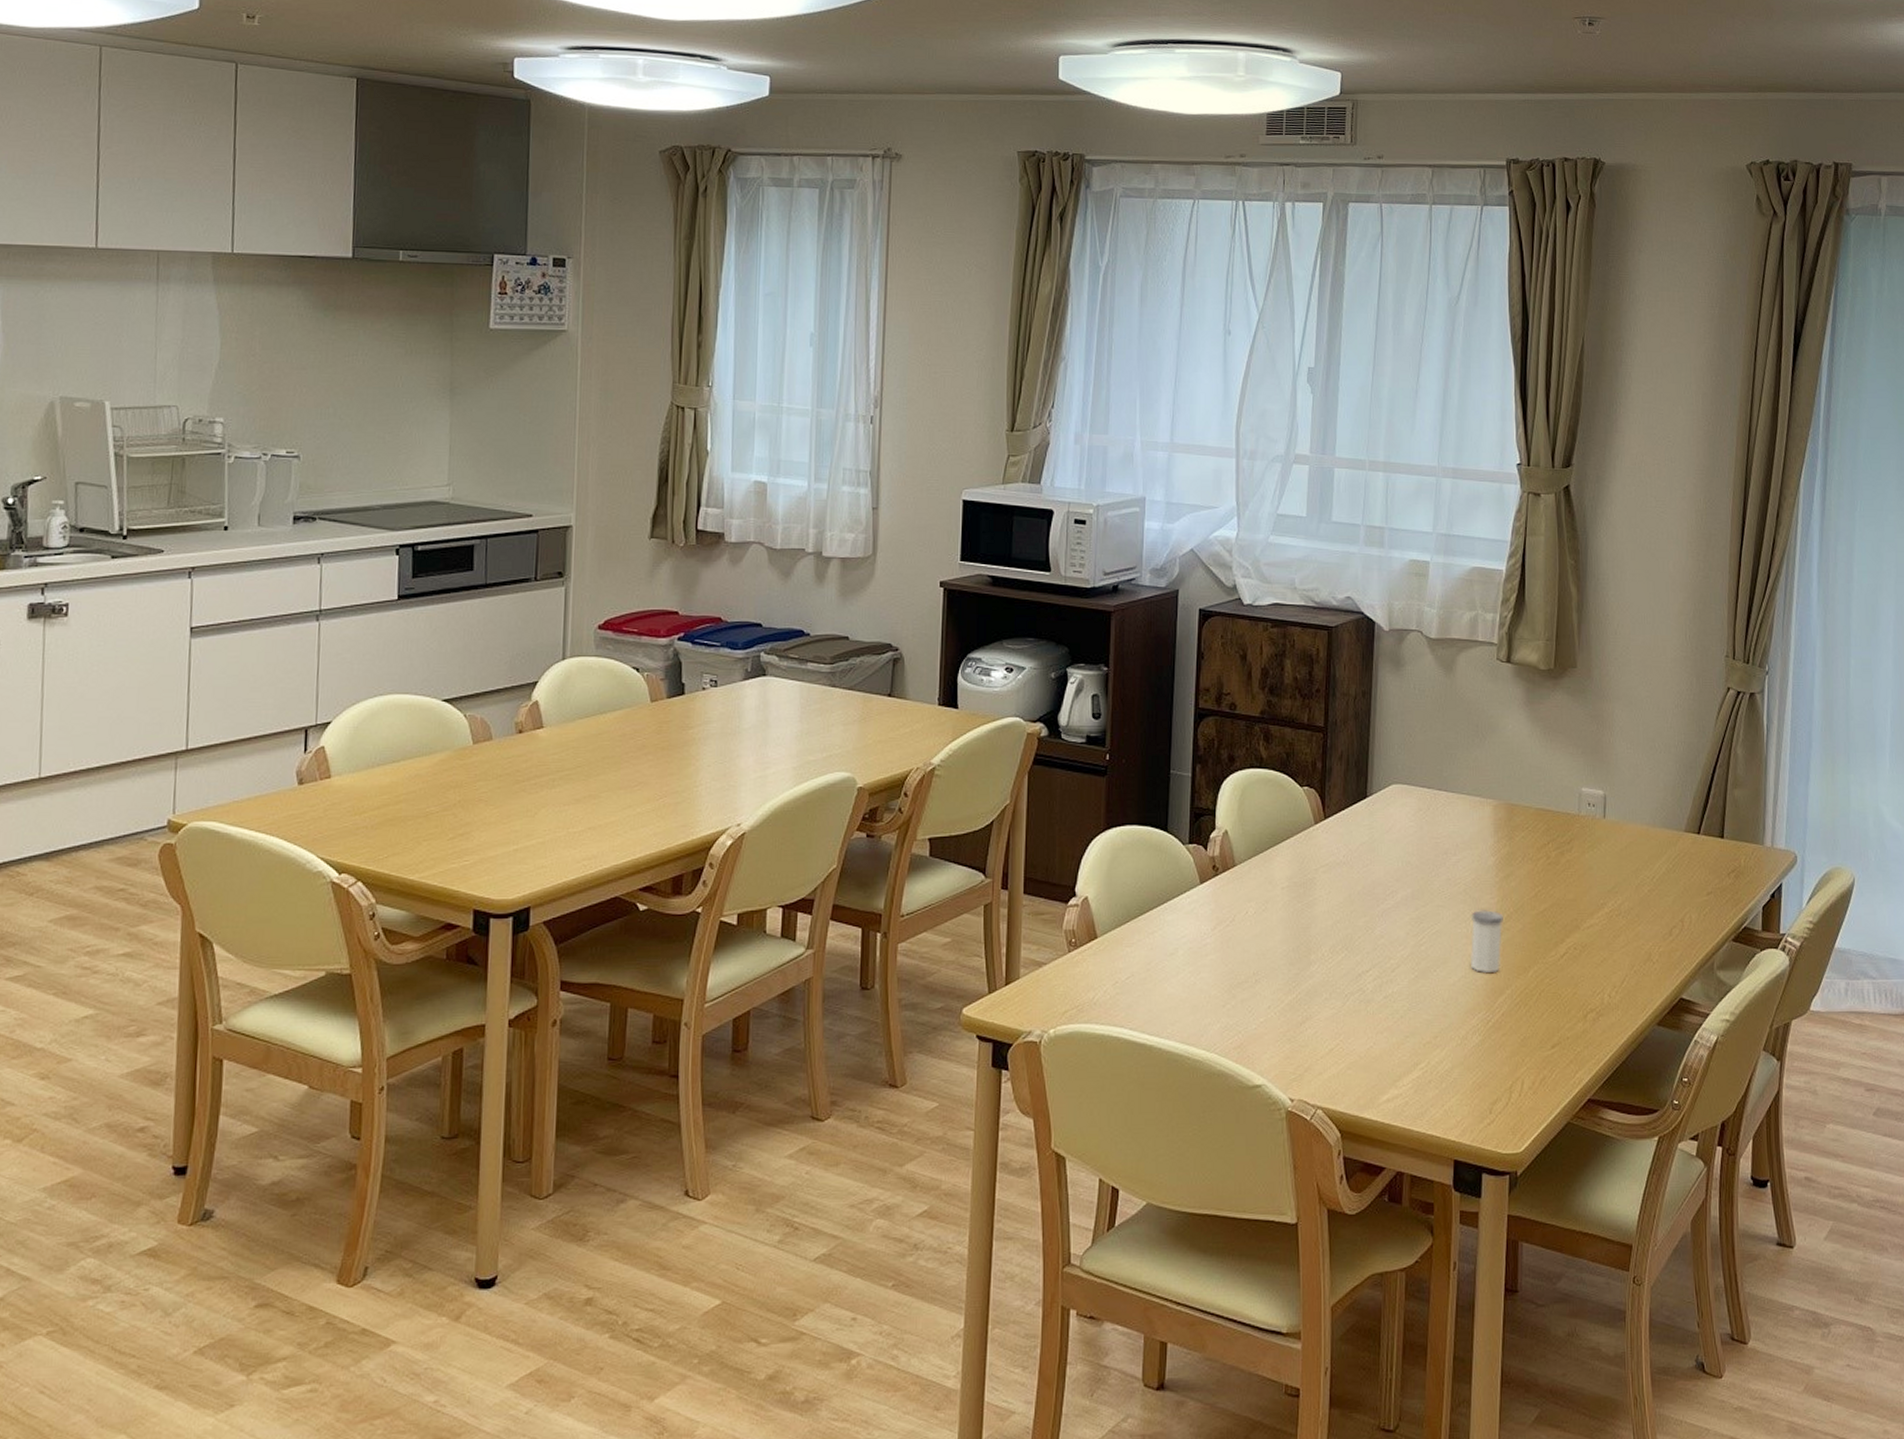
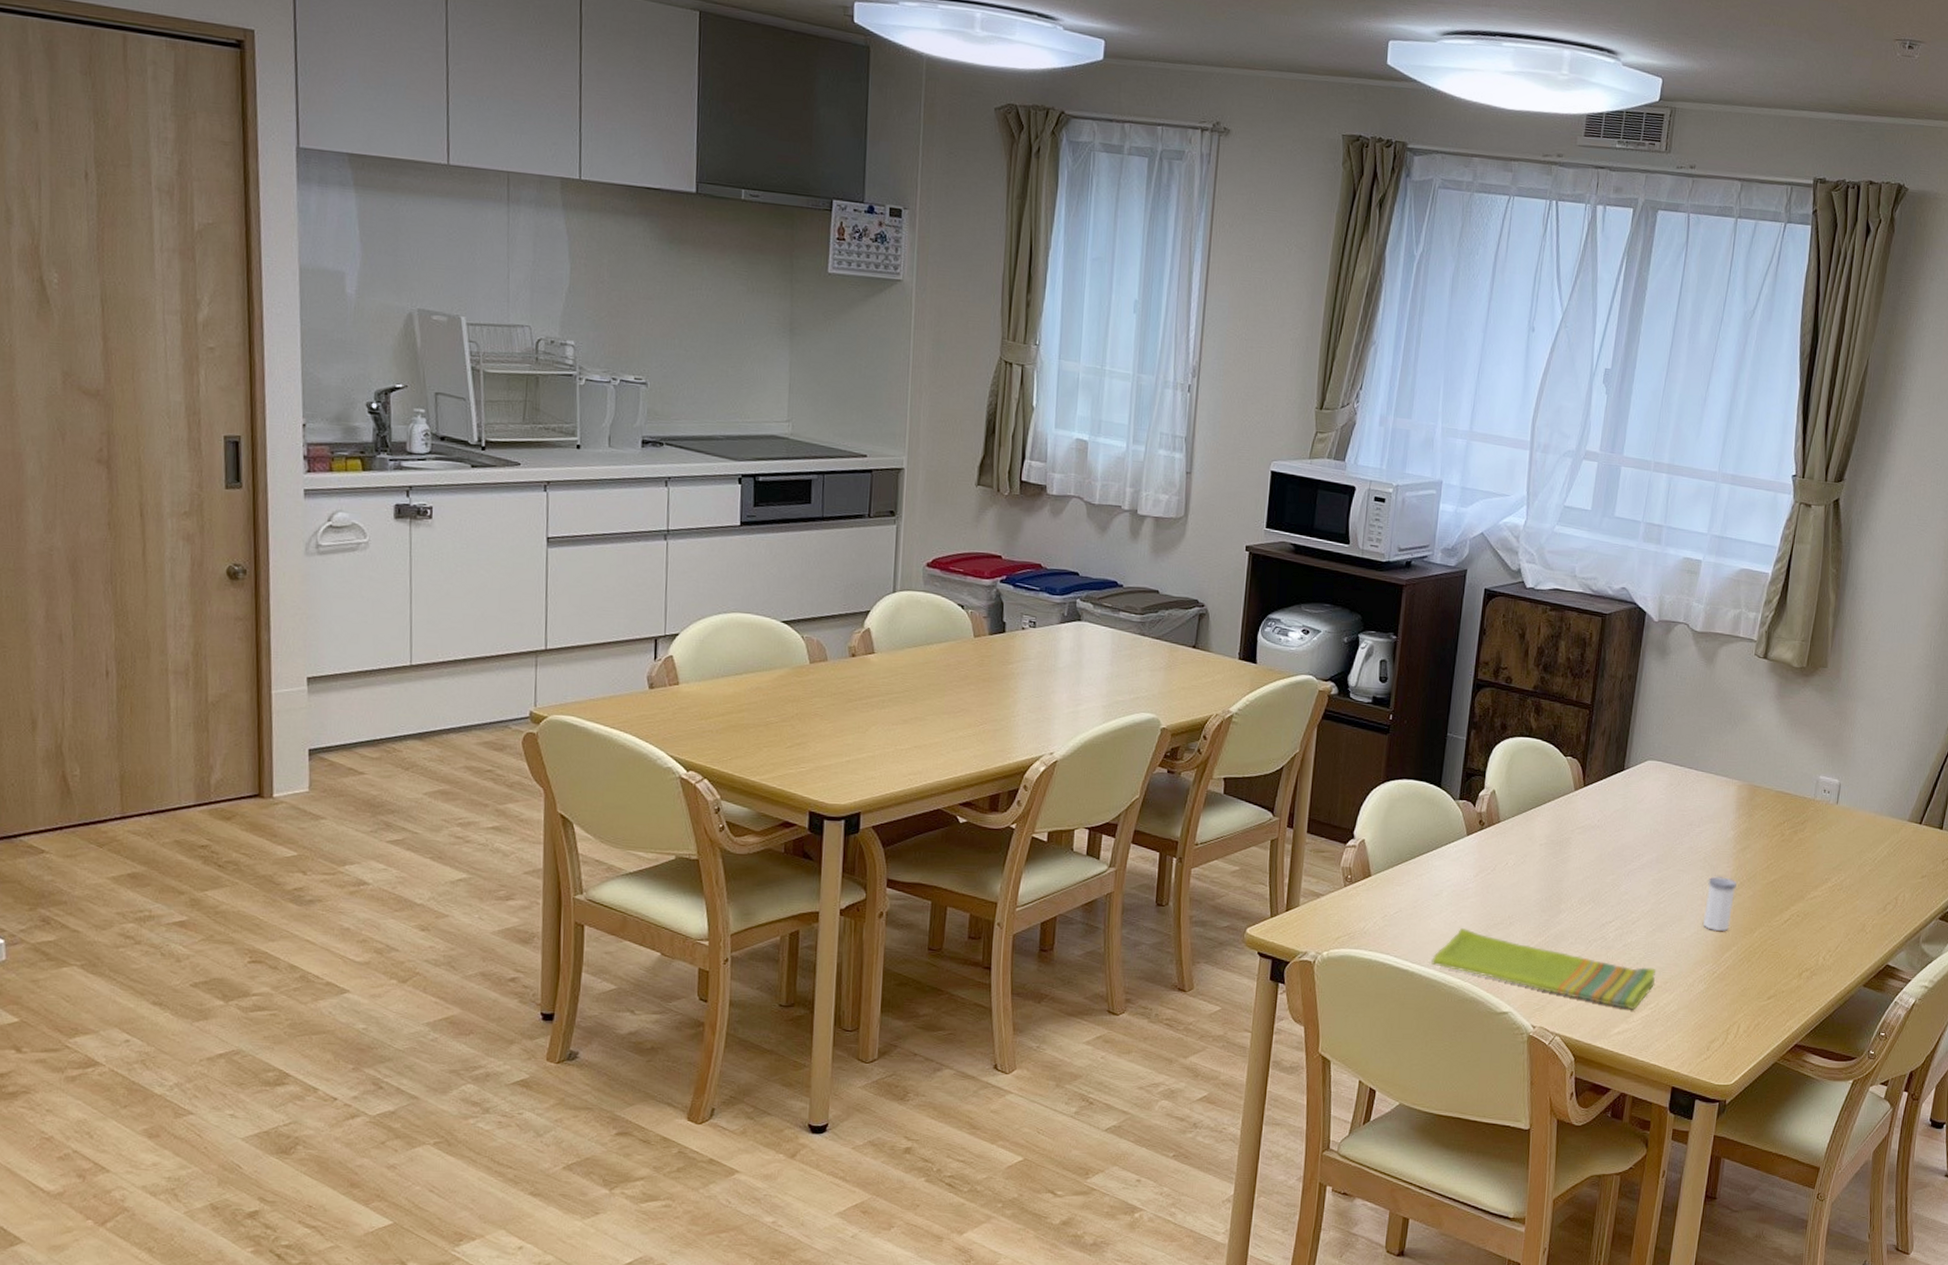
dish towel: none [1171,989,1424,1072] -> present [1431,927,1657,1010]

